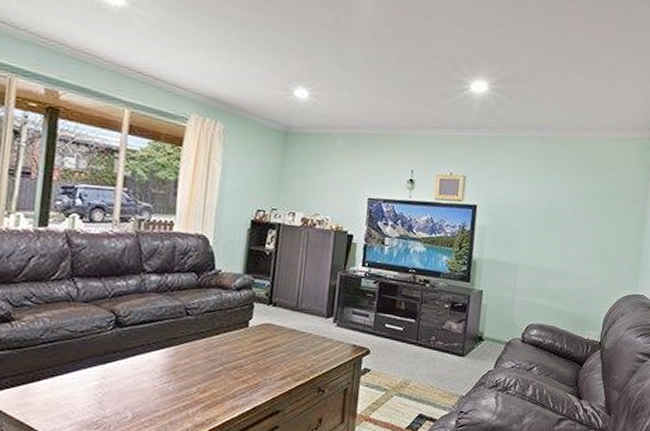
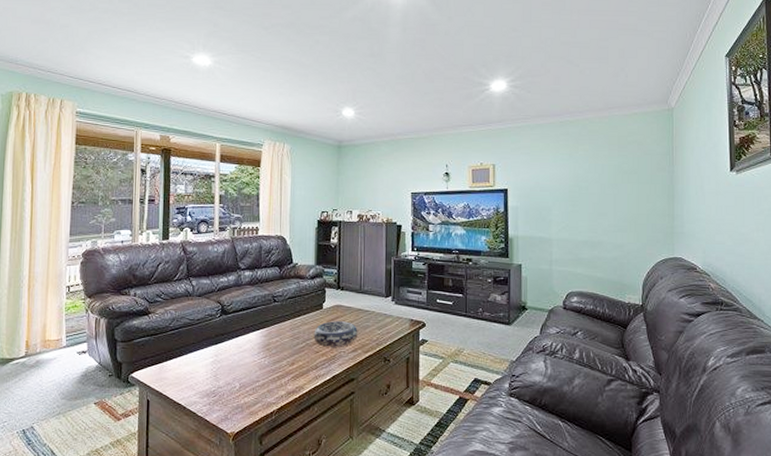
decorative bowl: none [233,342,290,374] -> present [314,321,358,347]

